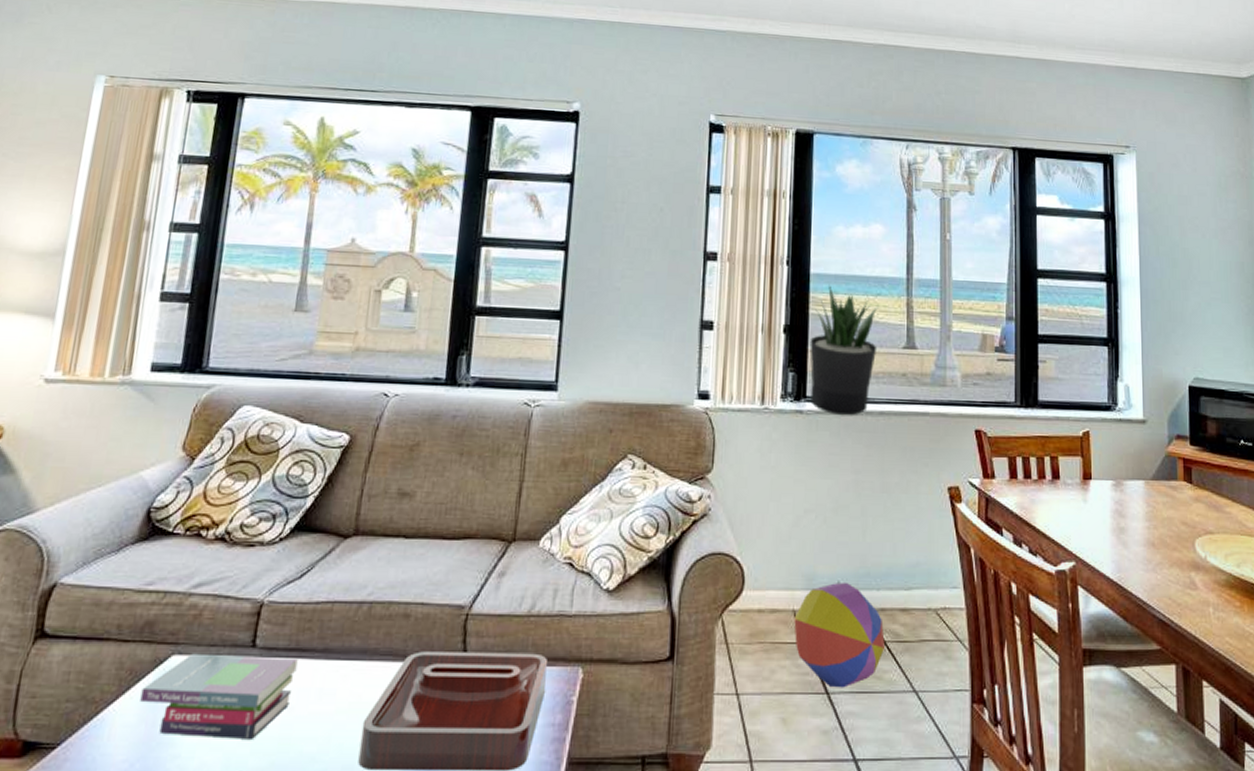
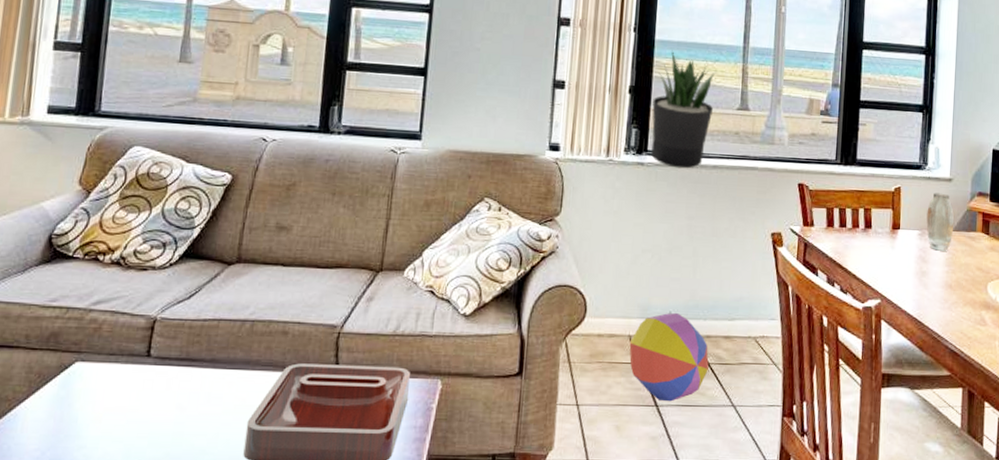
books: present [140,653,298,739] -> none [48,361,188,434]
vase: none [1120,436,1152,504] -> present [926,192,955,251]

